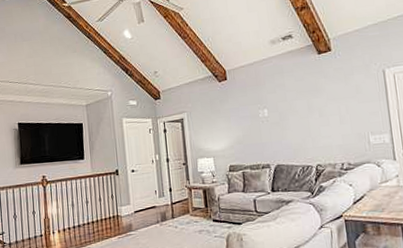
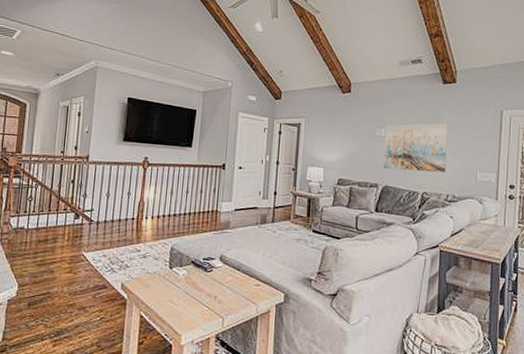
wall art: none [267,92,336,148] -> present [383,123,449,173]

